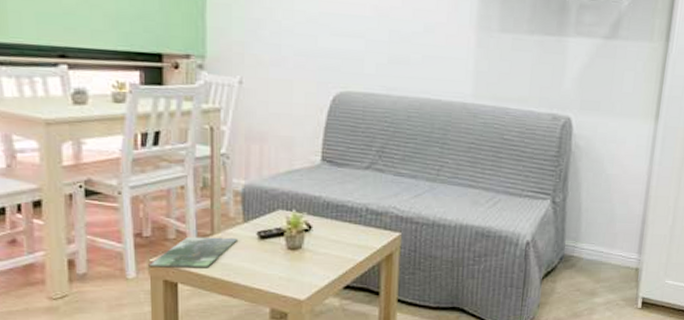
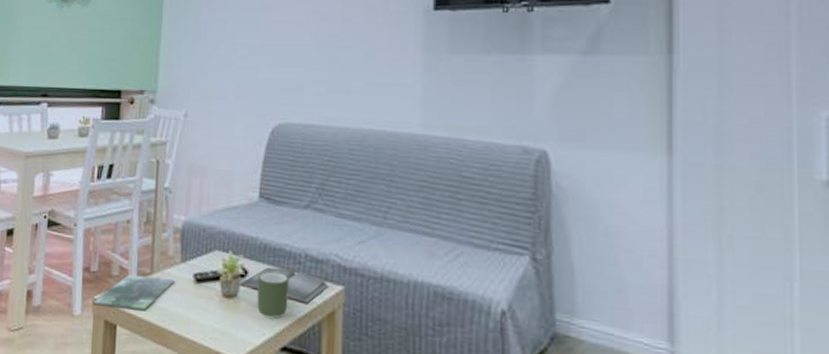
hardback book: none [303,221,388,250] -> present [239,267,329,305]
mug: none [321,225,351,263] -> present [257,271,289,319]

